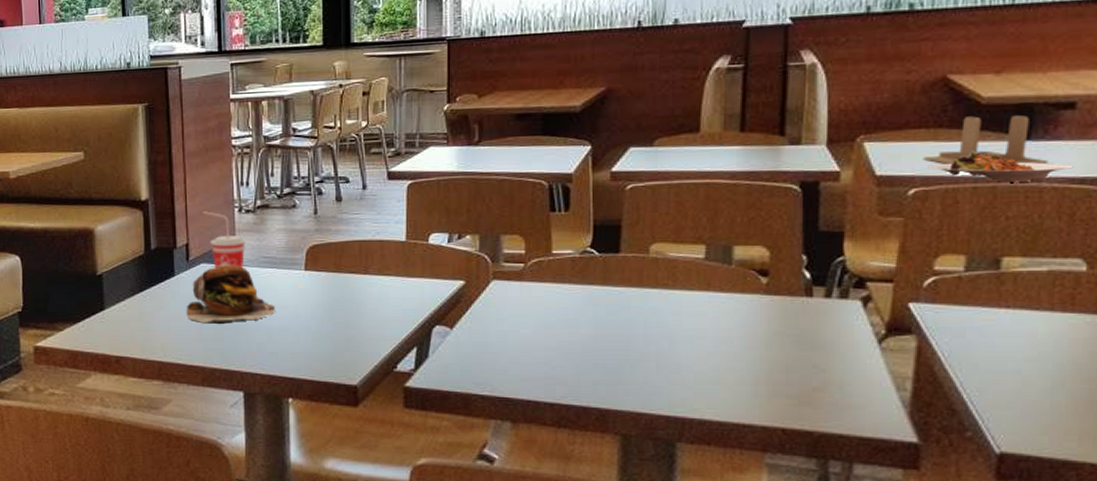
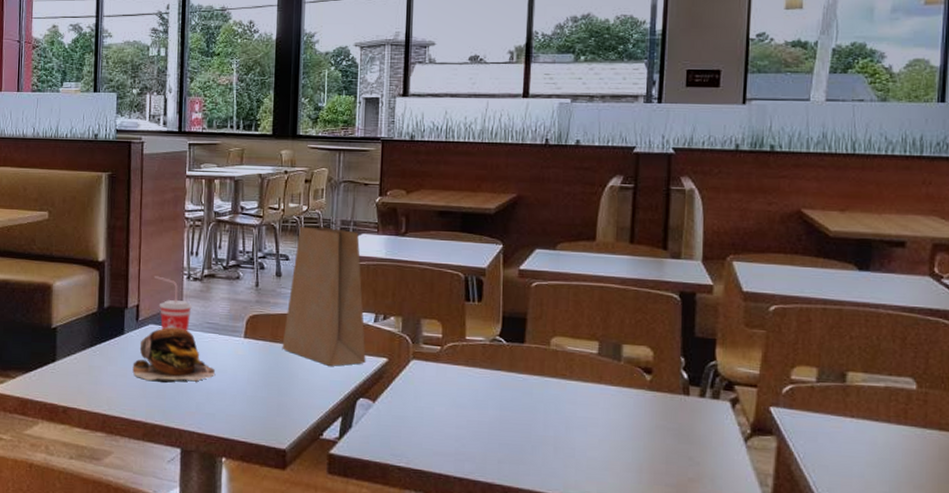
paper bag: none [347,142,440,293] -> present [282,226,366,366]
napkin holder: present [922,115,1050,164] -> none [781,246,885,293]
salad: present [928,151,1074,183] -> none [786,276,905,308]

